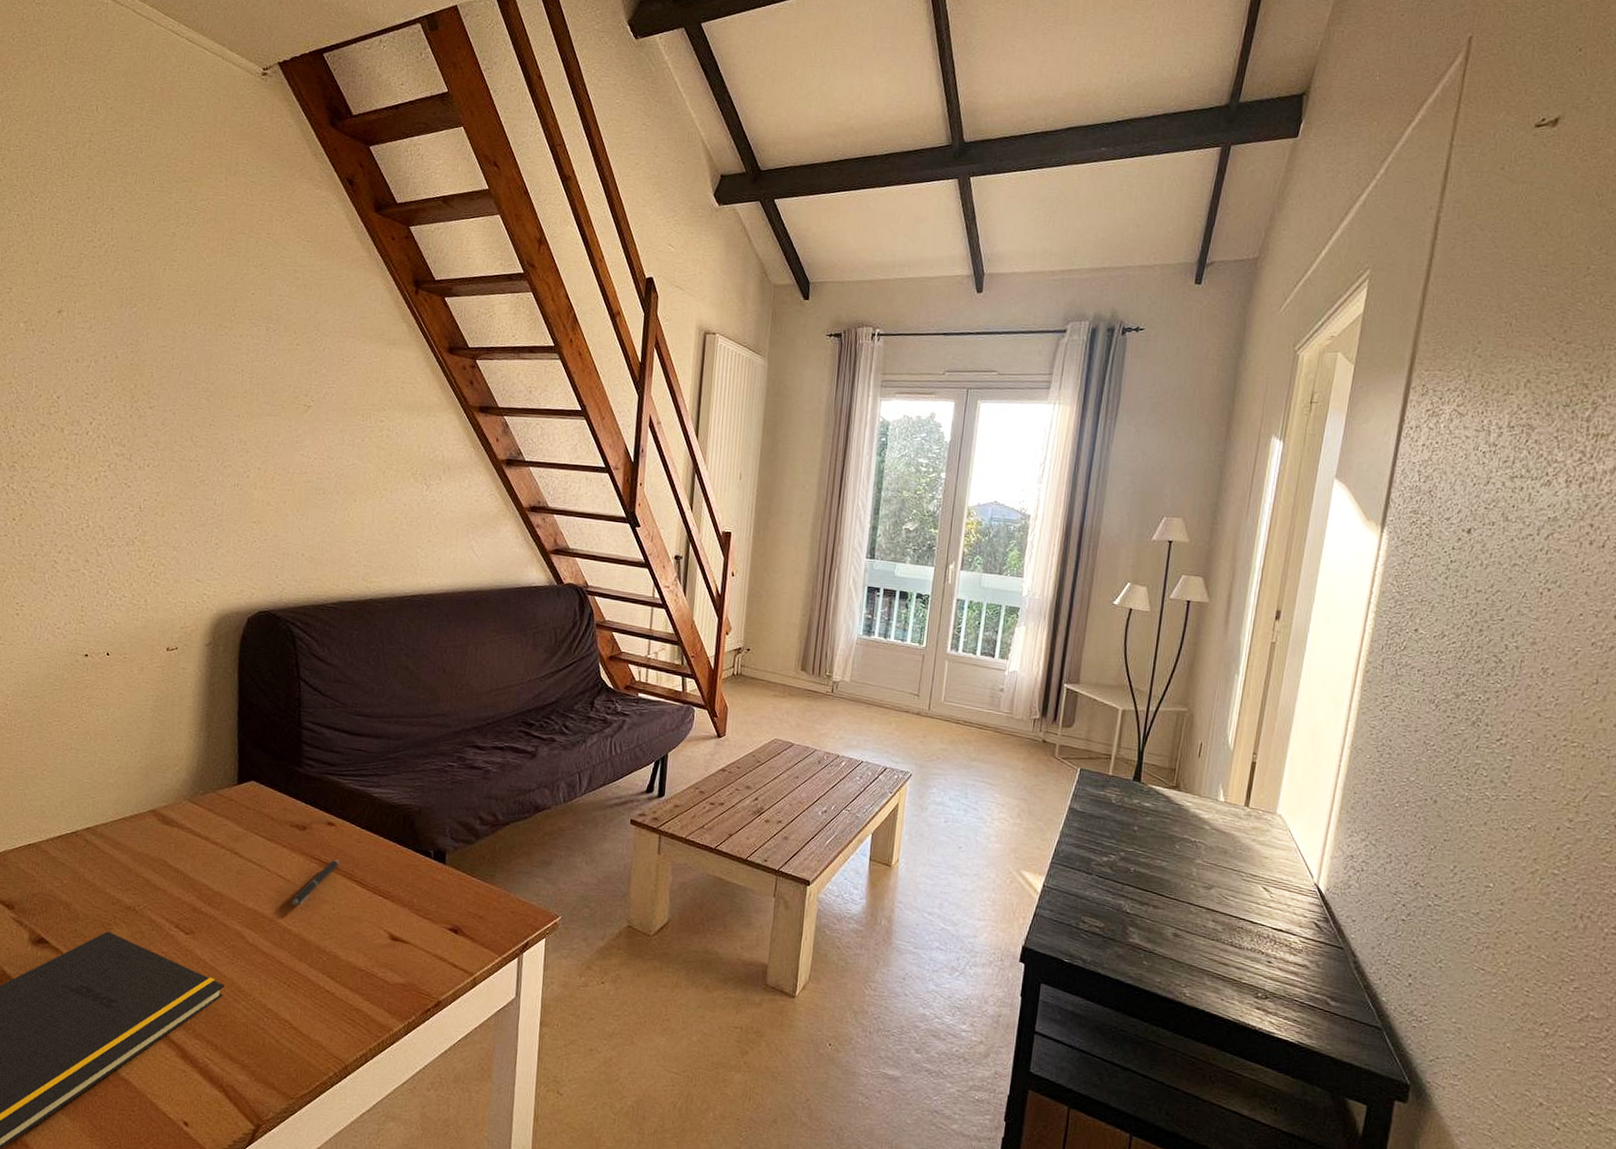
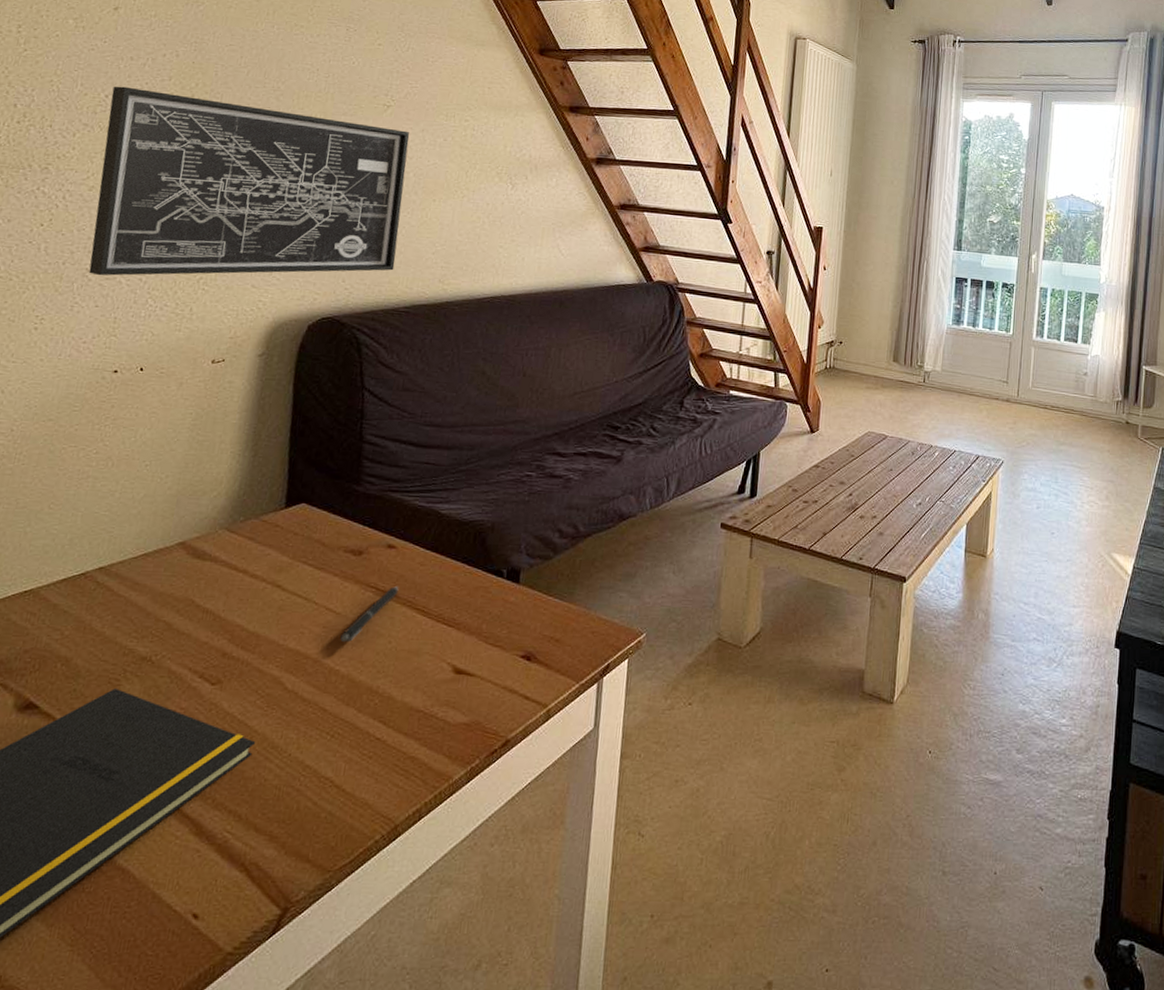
wall art: none [57,387,330,568] -> present [88,86,410,276]

